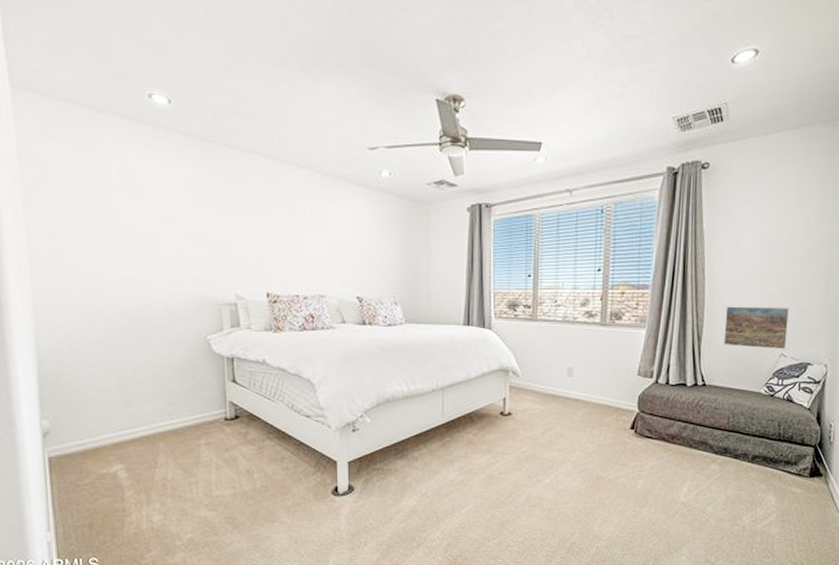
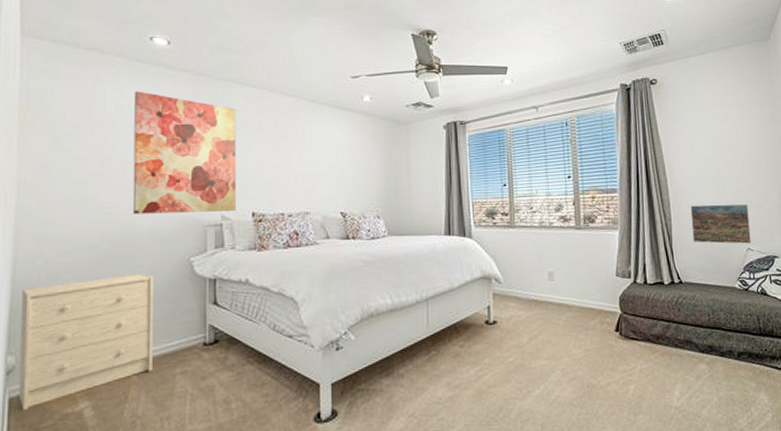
dresser: none [48,349,178,468] -> present [18,273,154,410]
wall art: none [138,156,250,290] -> present [132,91,236,214]

